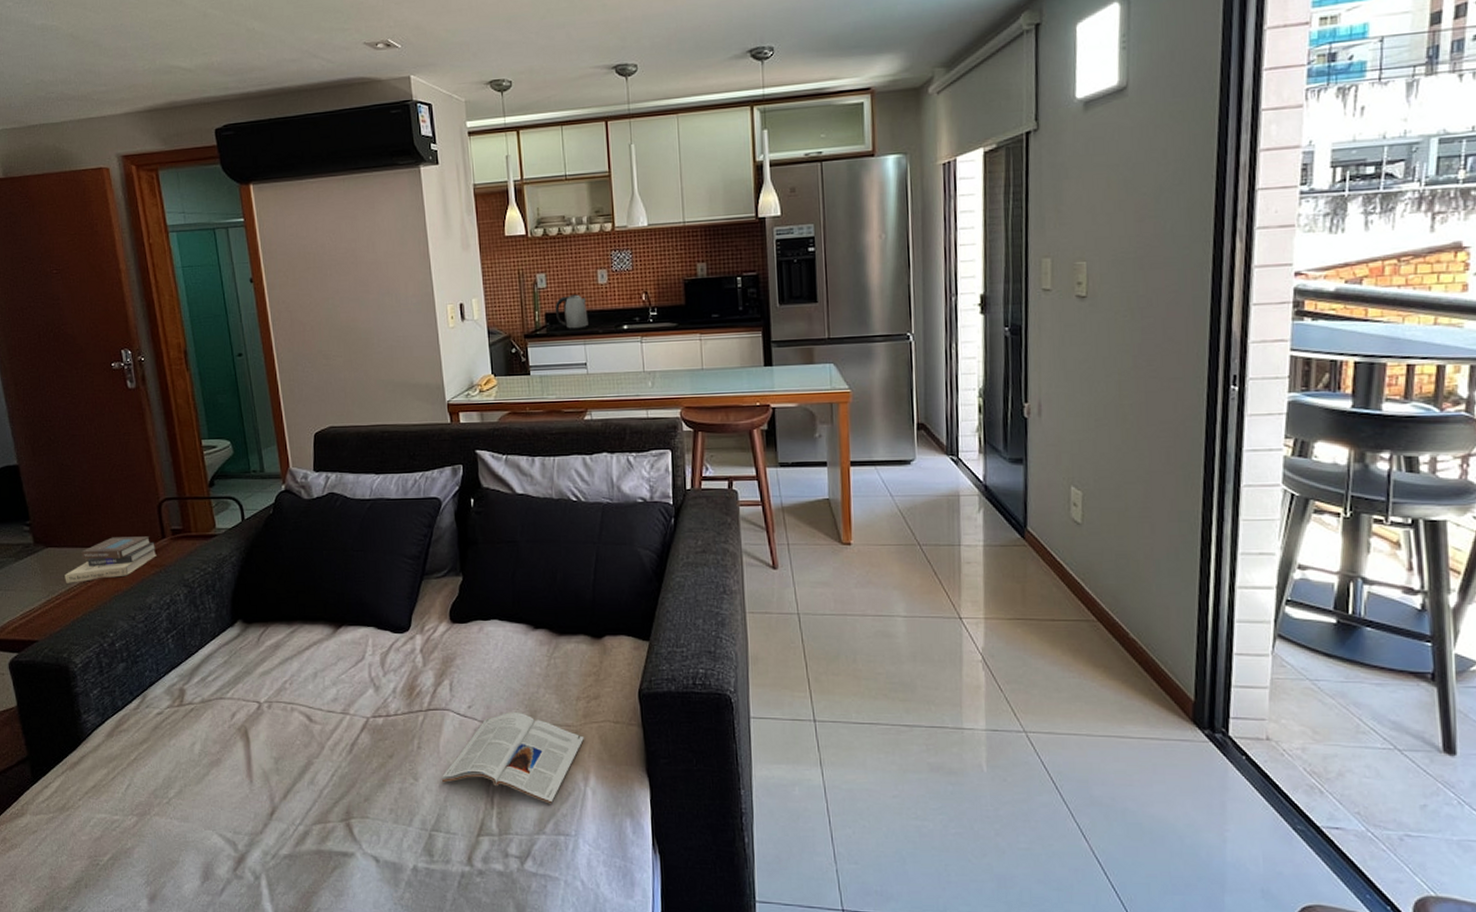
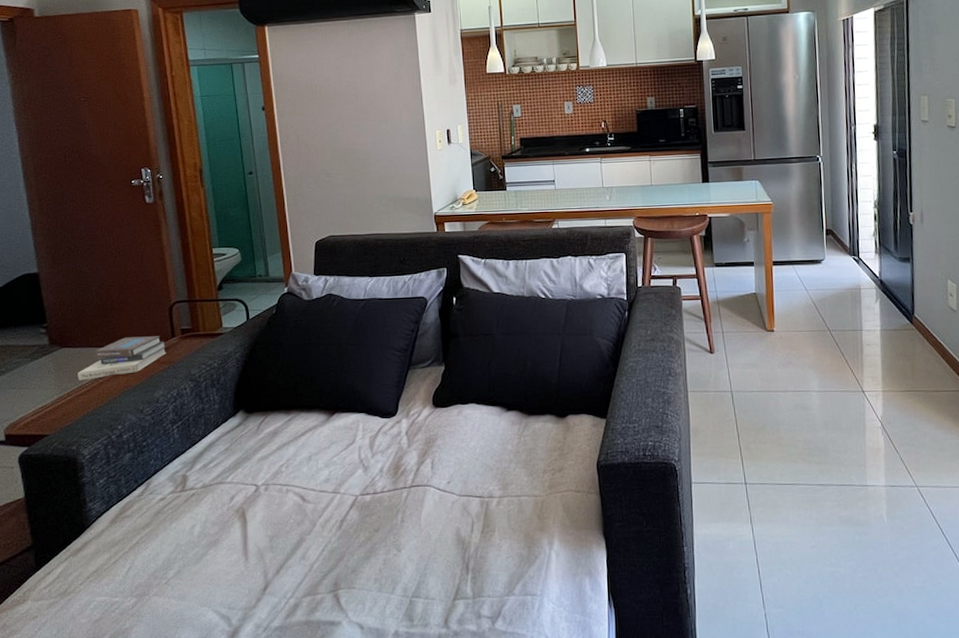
magazine: present [442,713,584,804] -> none [423,486,549,568]
kettle: present [555,294,588,332] -> none [528,122,556,154]

